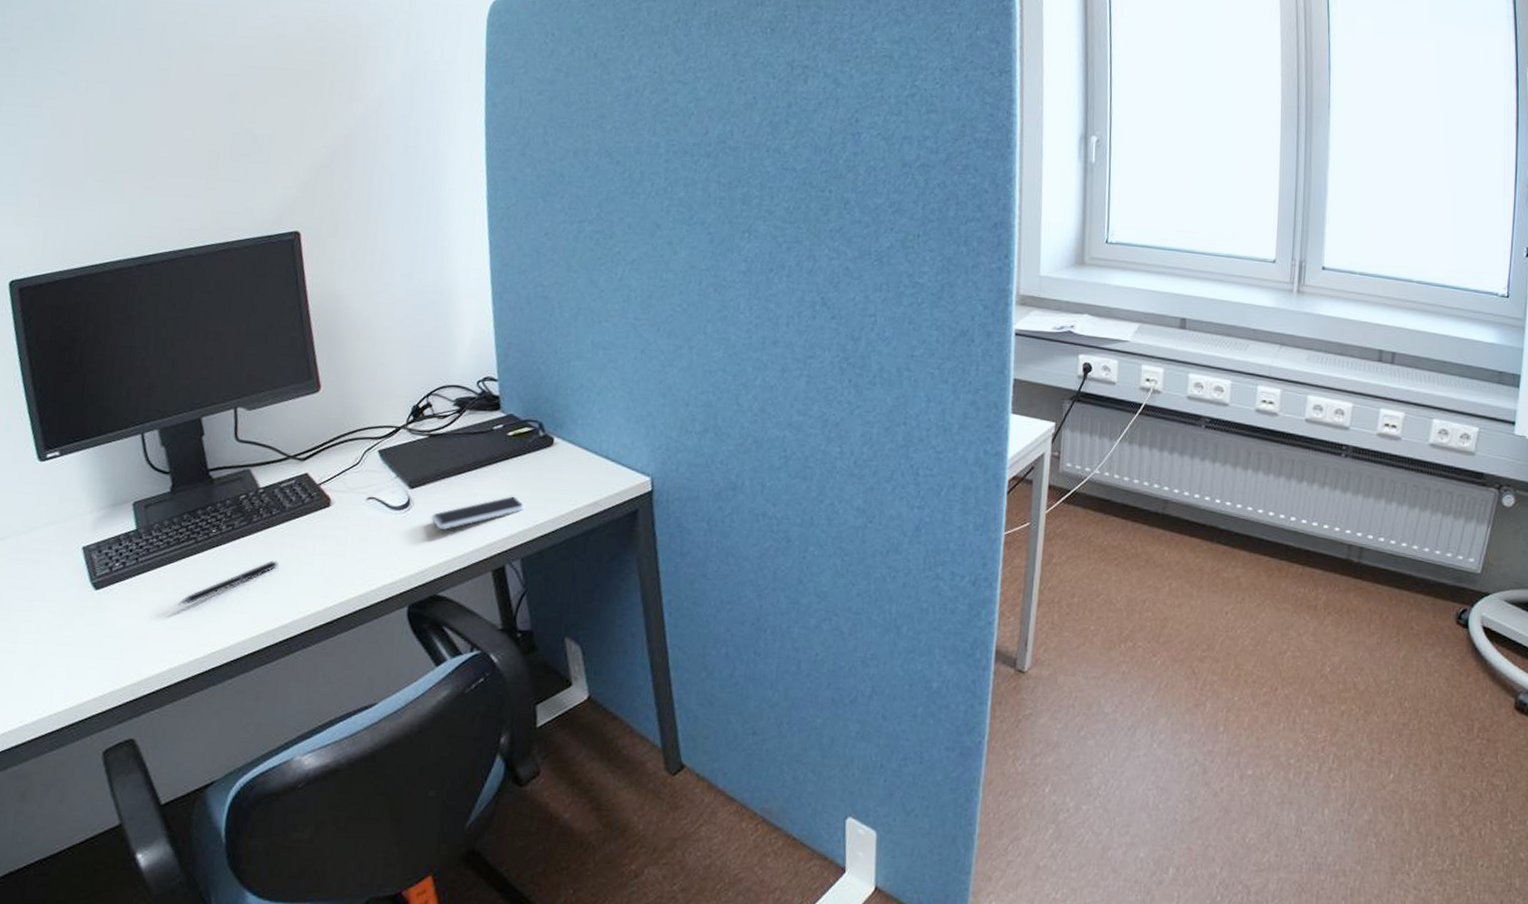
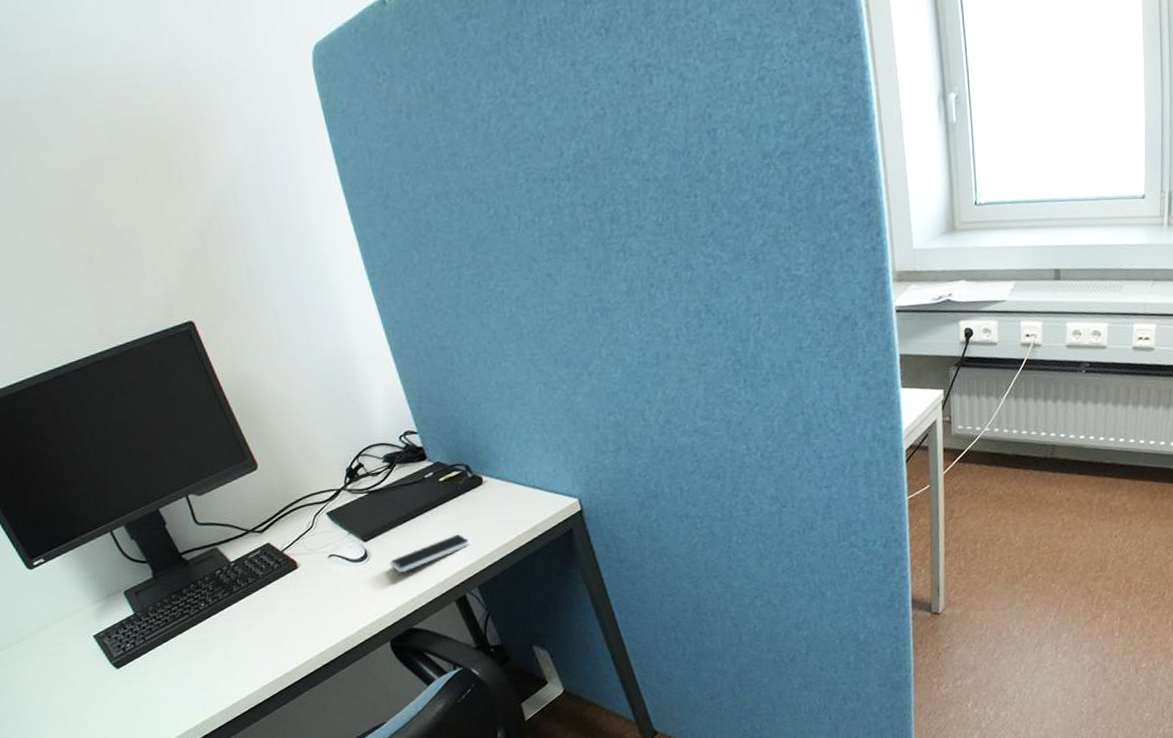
pen: present [178,560,278,605] -> none [192,621,267,670]

